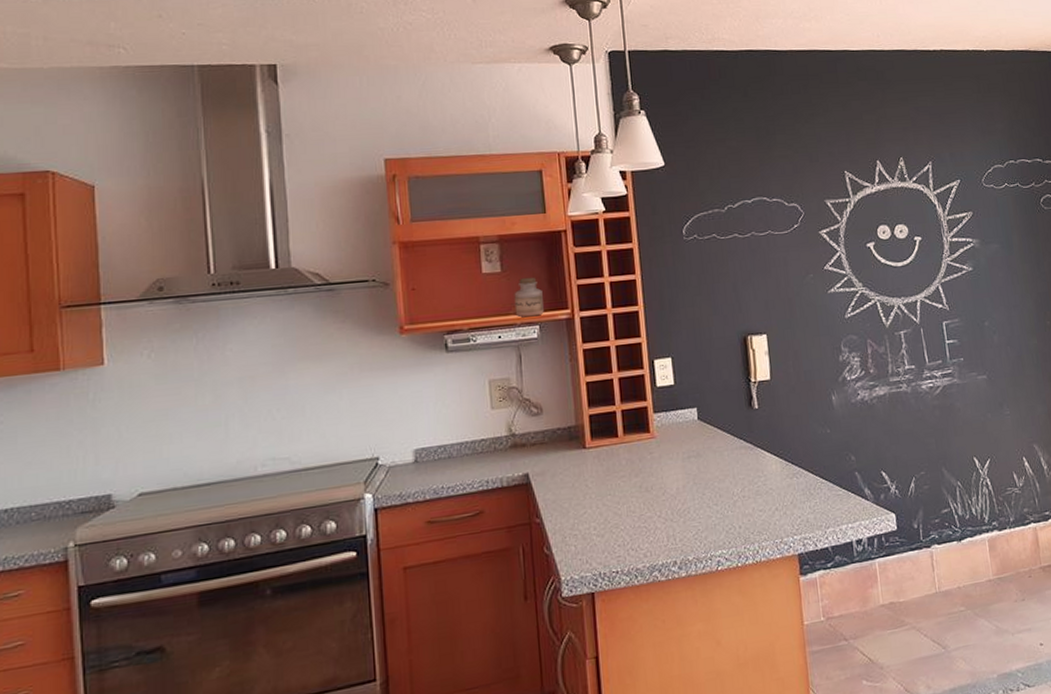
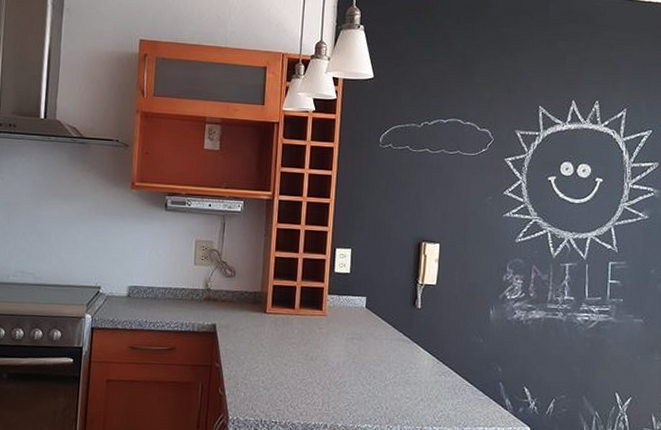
jar: present [514,277,545,317] -> none [225,158,252,193]

